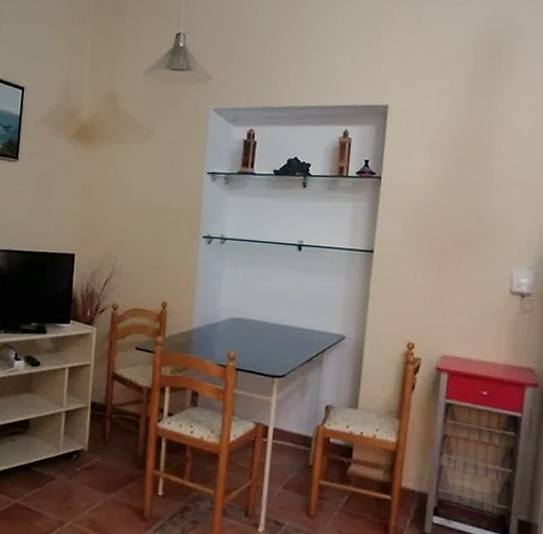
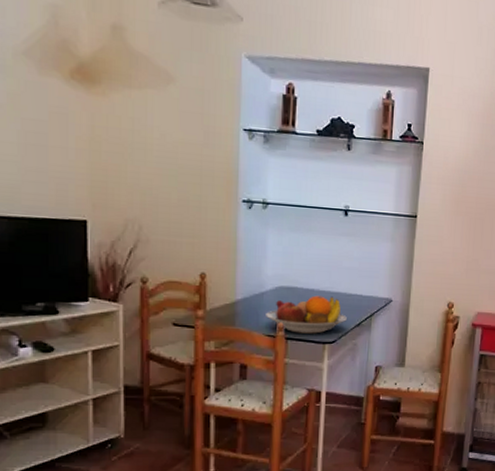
fruit bowl: none [218,328,297,367] -> present [266,295,347,334]

